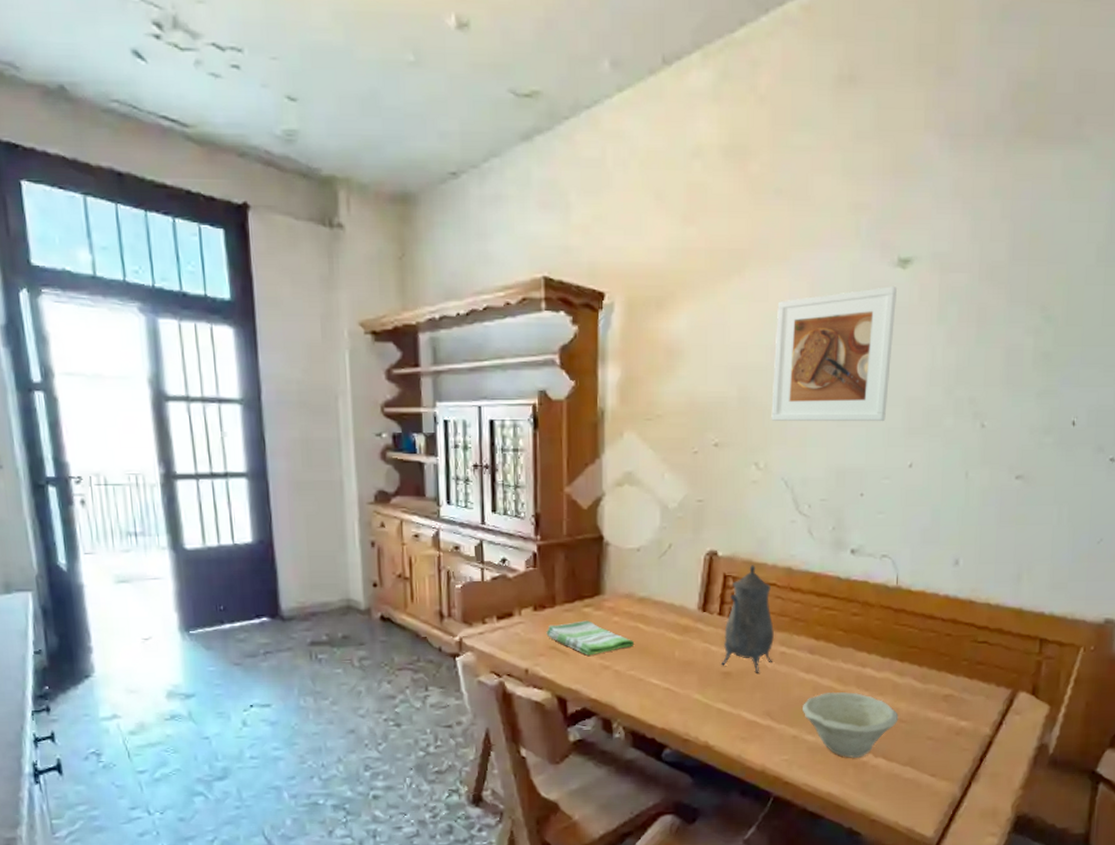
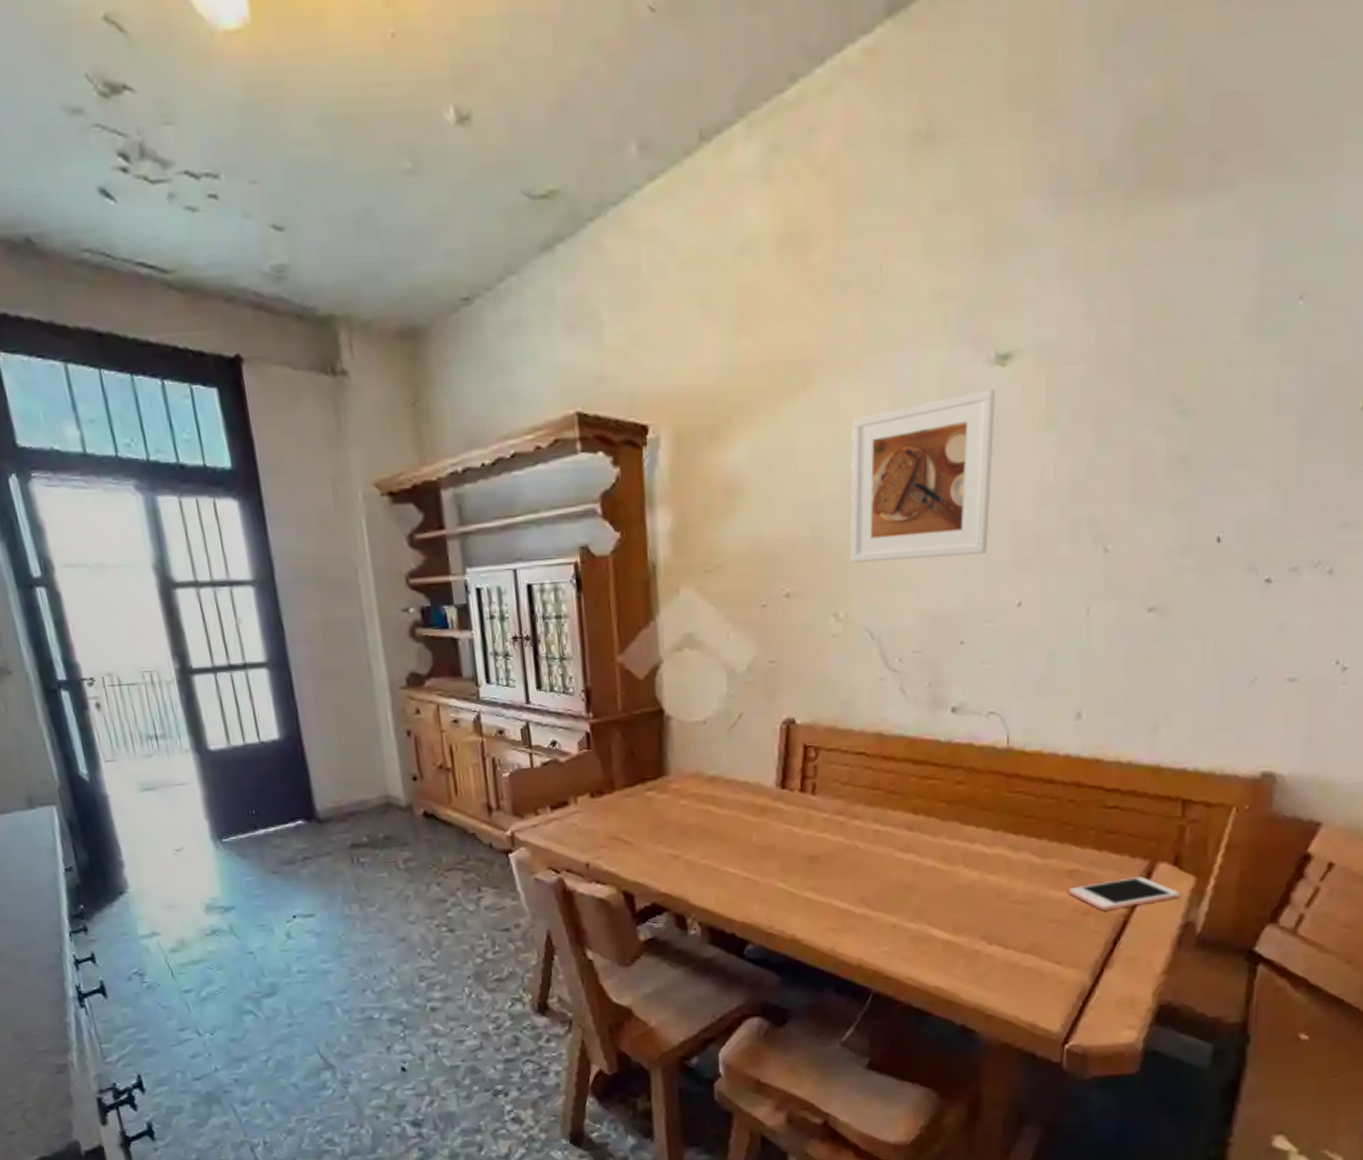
dish towel: present [546,620,635,656] -> none [606,805,706,845]
teapot: present [720,565,775,673] -> none [805,732,867,856]
bowl: present [803,692,899,758] -> none [902,872,1015,947]
cell phone: none [943,703,1037,731] -> present [1068,876,1180,911]

